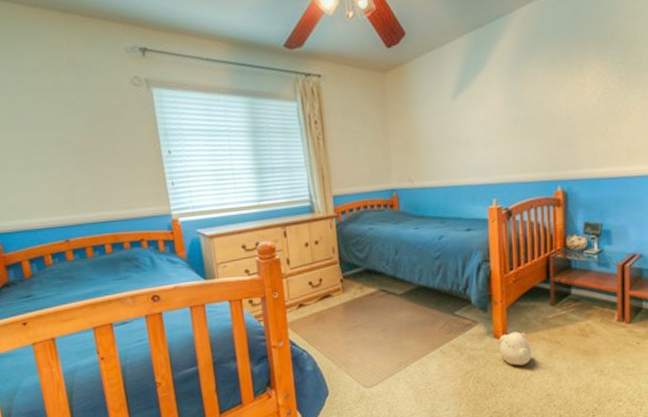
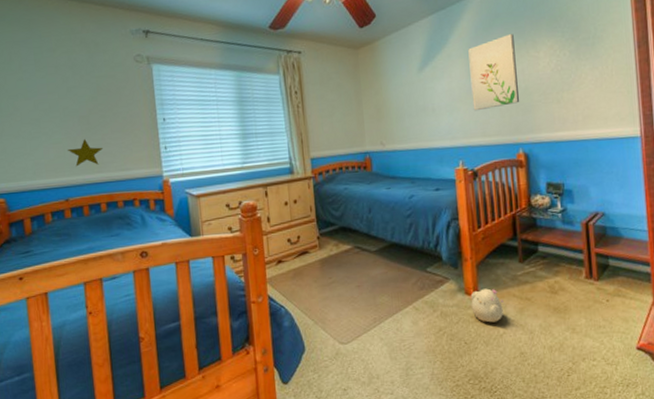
decorative star: none [63,172,104,204] -> present [68,138,104,167]
wall art: none [508,57,562,145] -> present [468,34,520,111]

